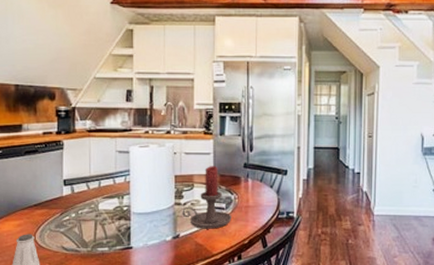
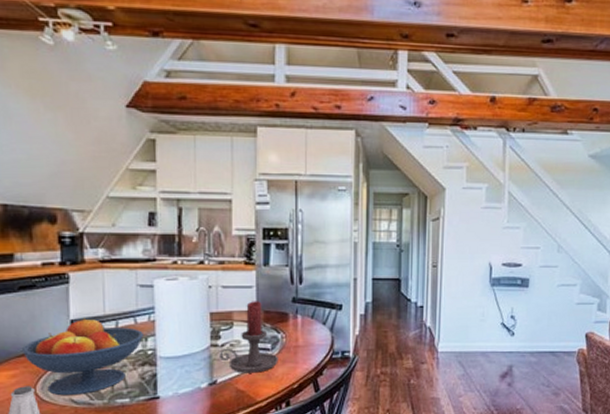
fruit bowl: none [25,178,121,243] -> present [21,318,145,396]

